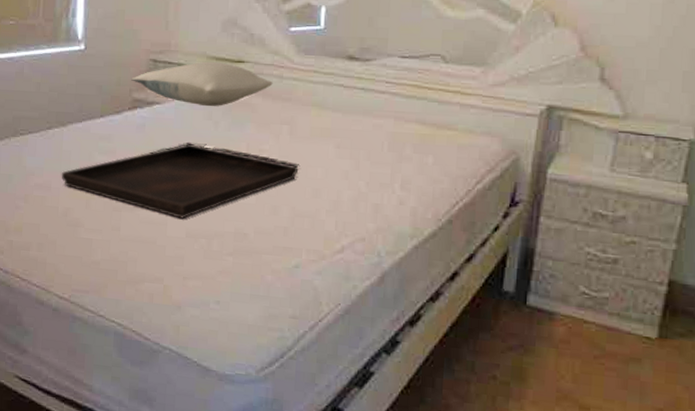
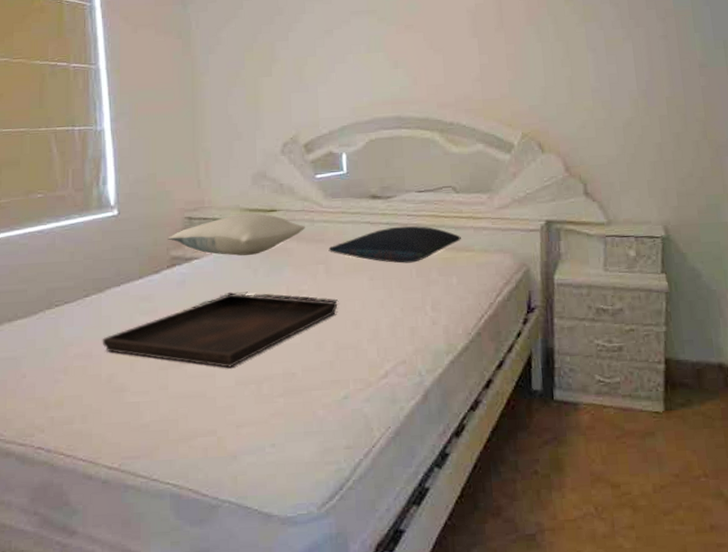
pillow: none [295,93,444,135] -> present [328,225,461,264]

